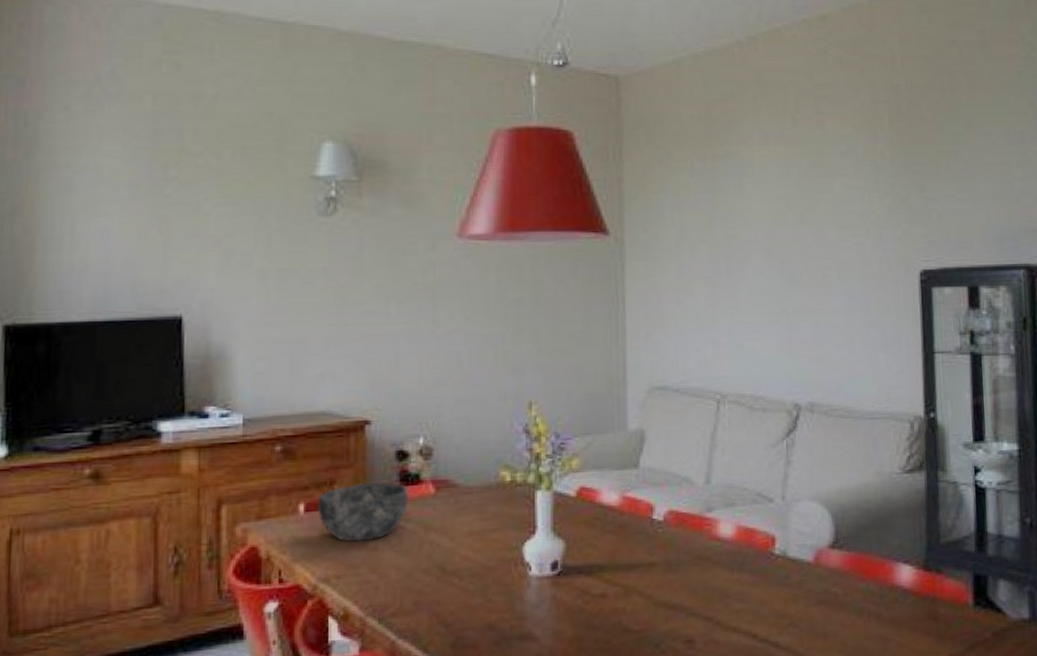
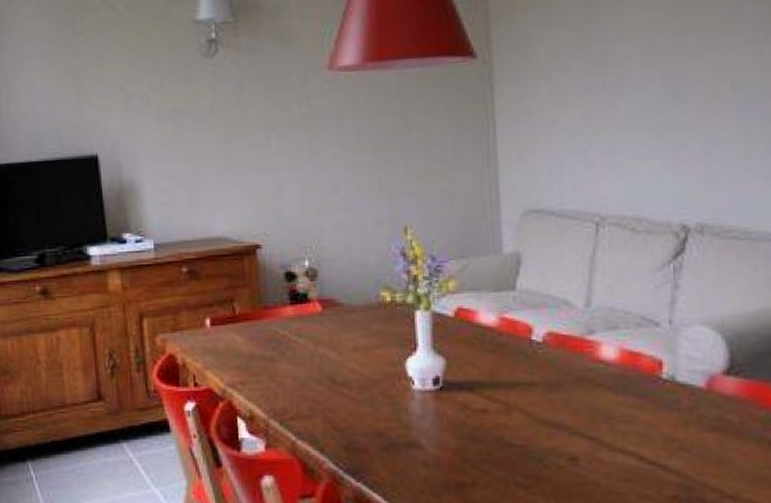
bowl: present [317,482,410,543] -> none [220,301,300,354]

